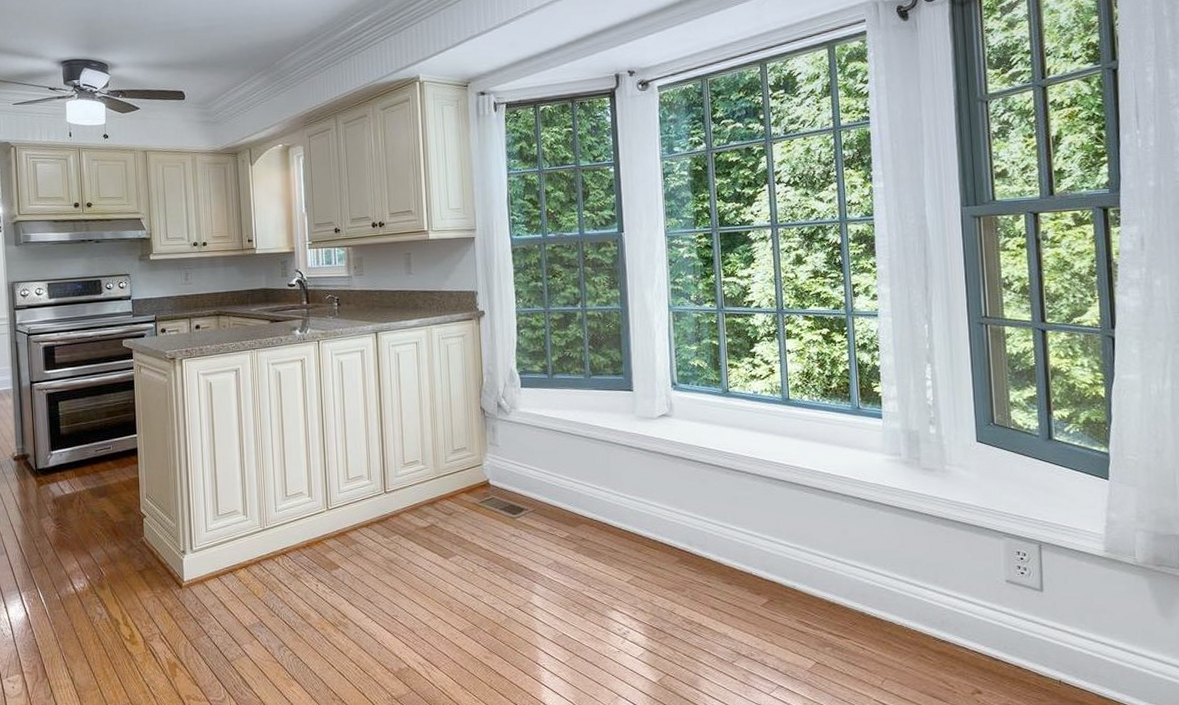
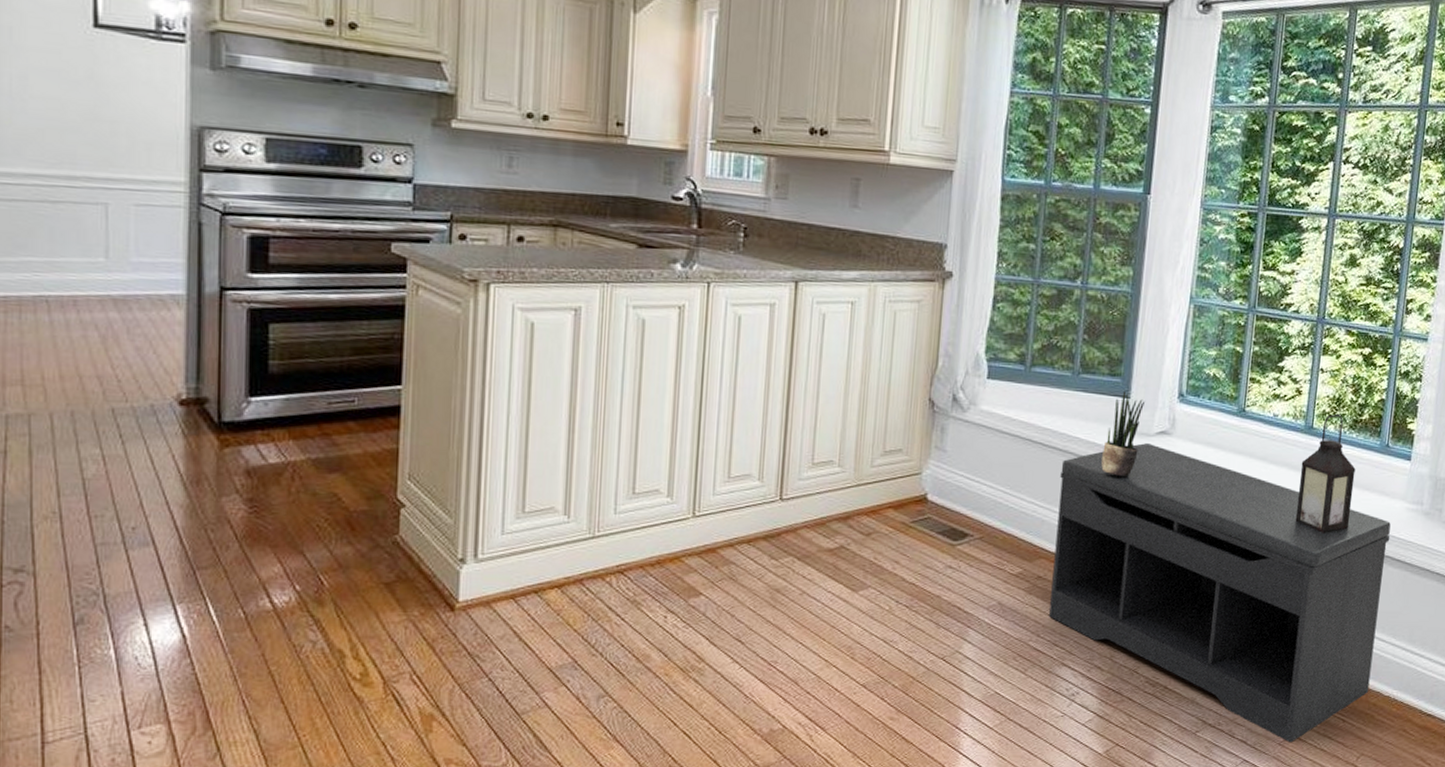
bench: none [587,425,882,670] -> present [1049,443,1391,743]
potted plant: none [618,385,646,453] -> present [1101,390,1146,476]
lantern: none [784,385,837,487] -> present [1295,413,1356,533]

